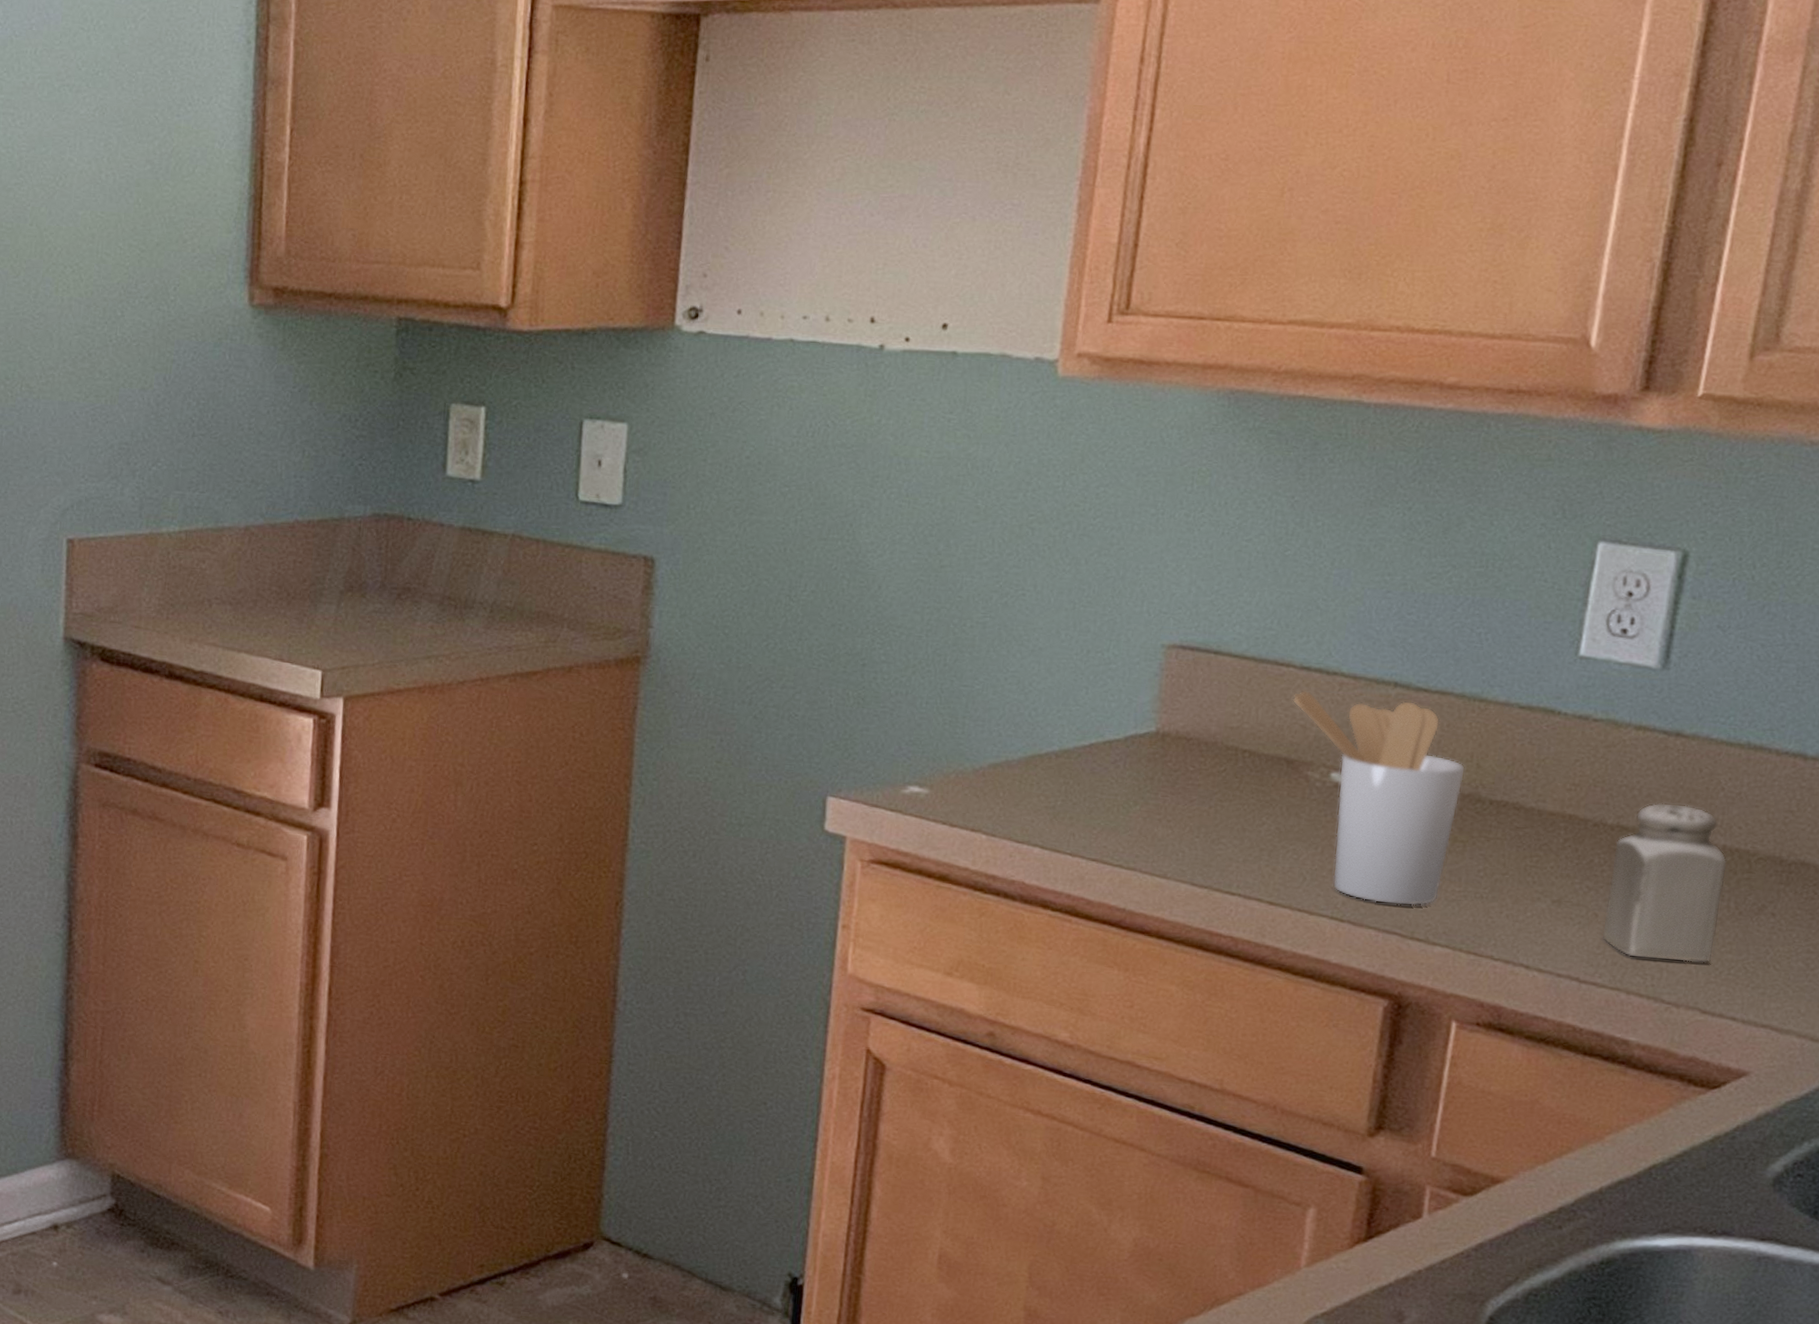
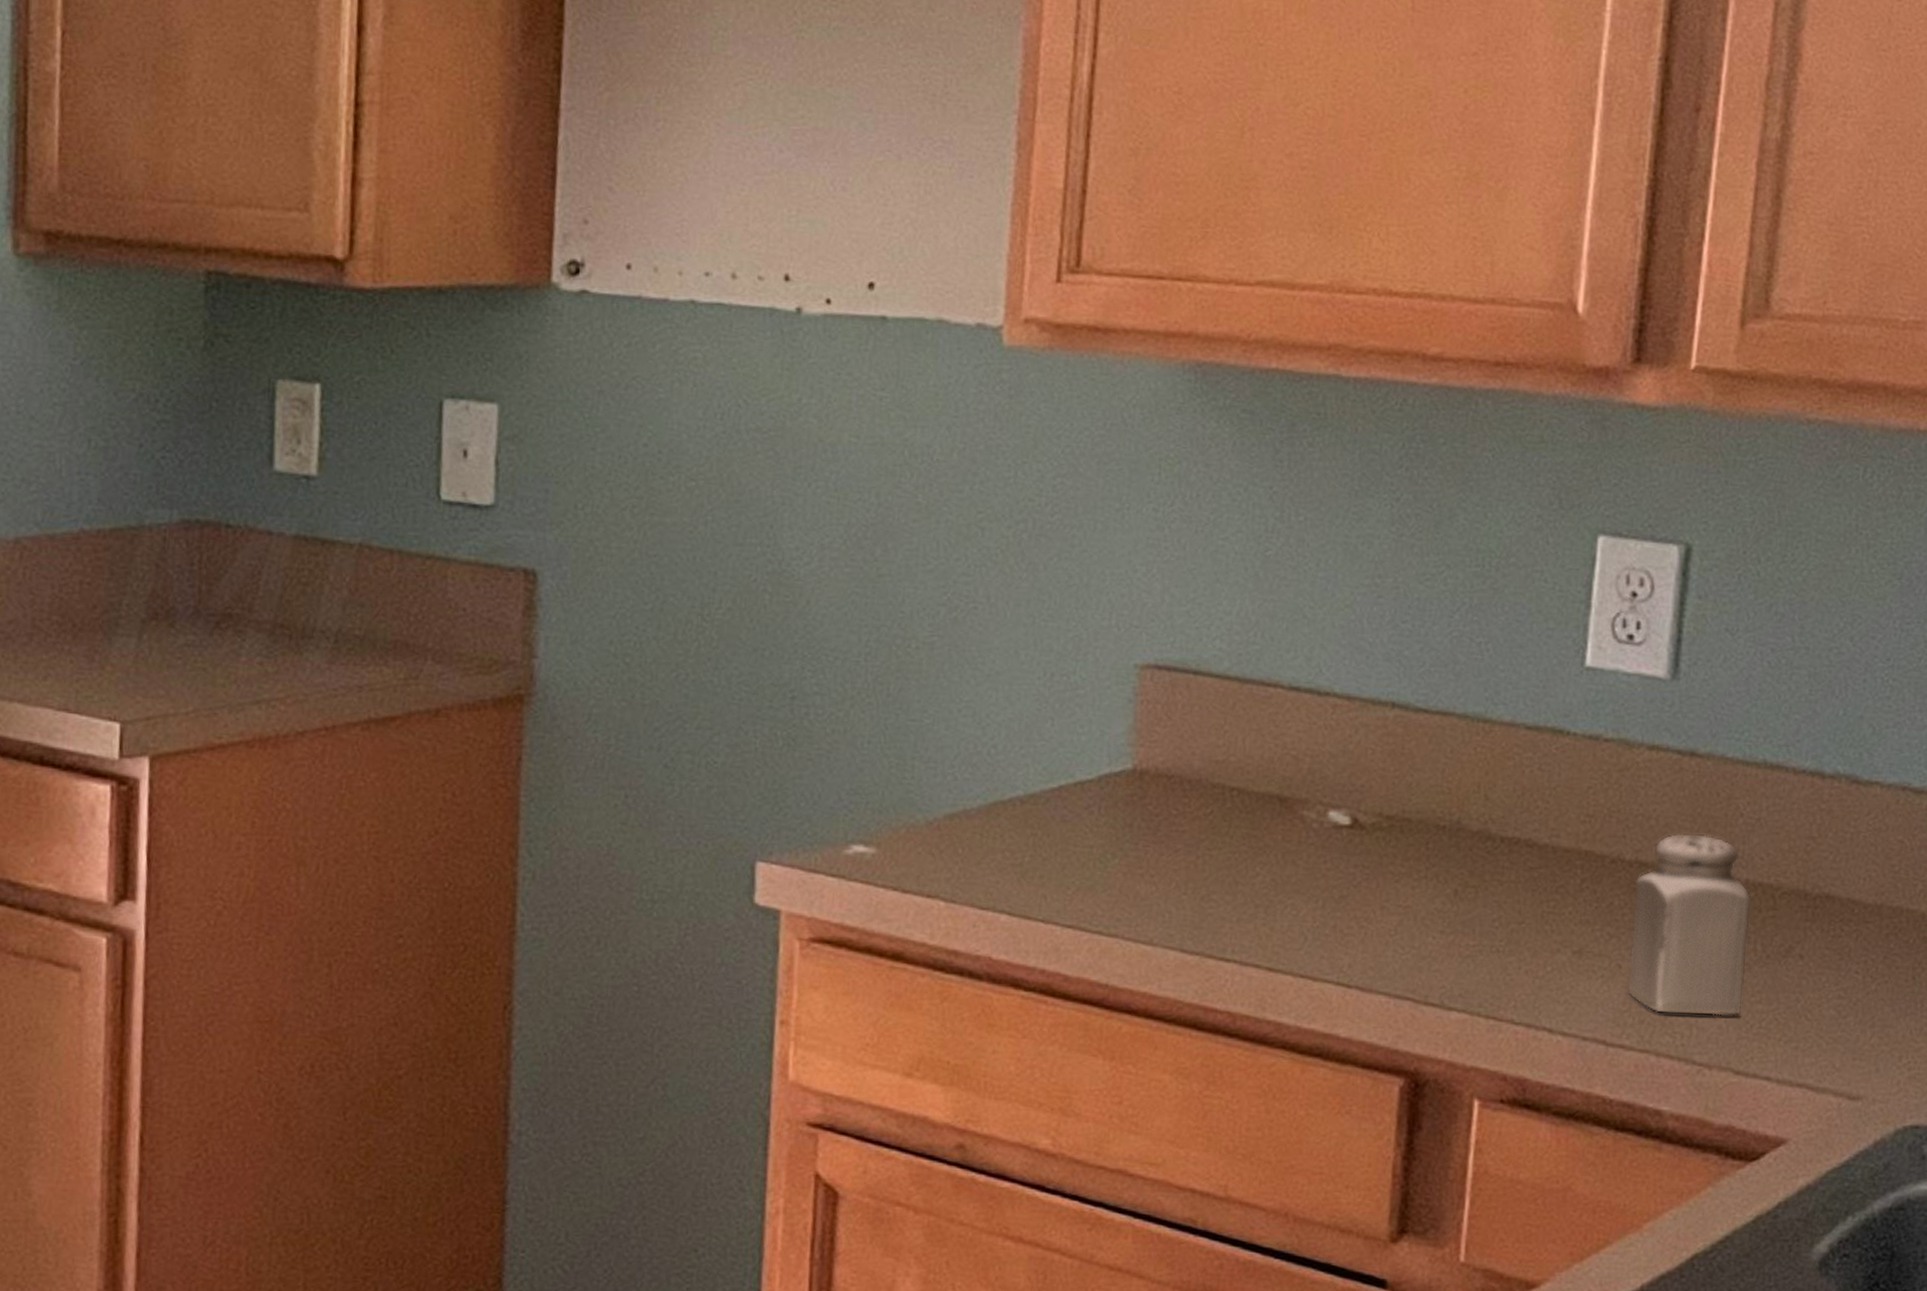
utensil holder: present [1292,690,1466,906] -> none [1282,714,1473,966]

